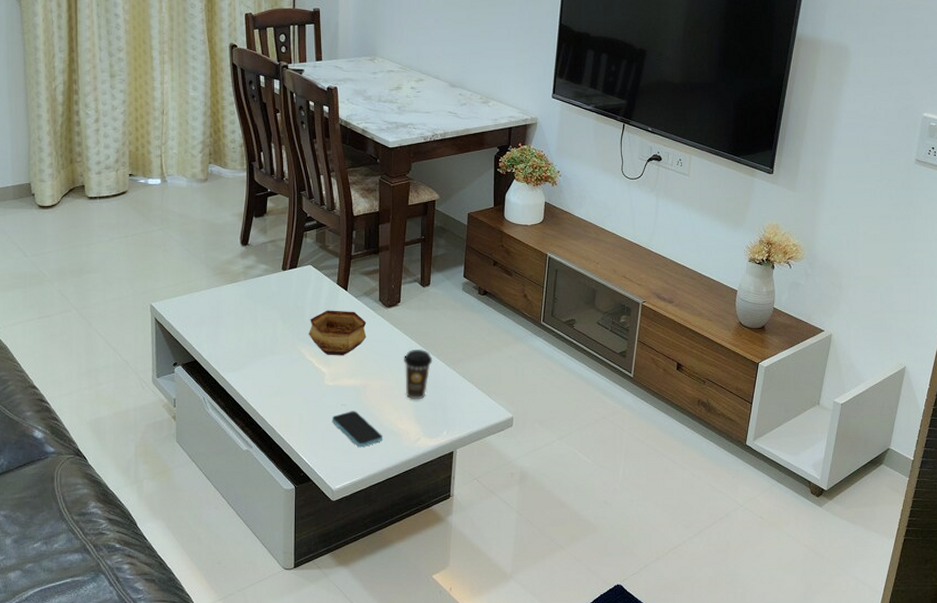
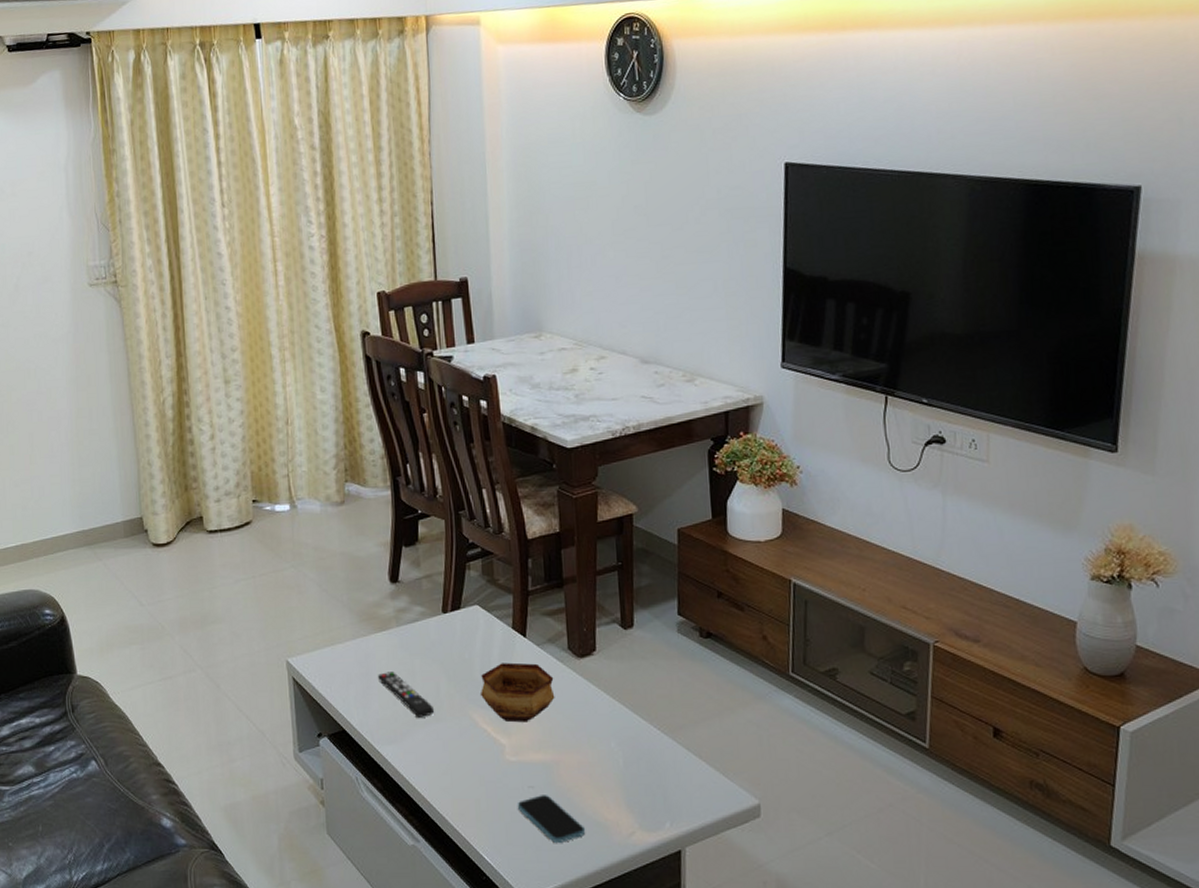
remote control: none [227,315,271,351] -> present [378,672,435,717]
coffee cup: present [404,348,433,400] -> none [606,711,645,781]

